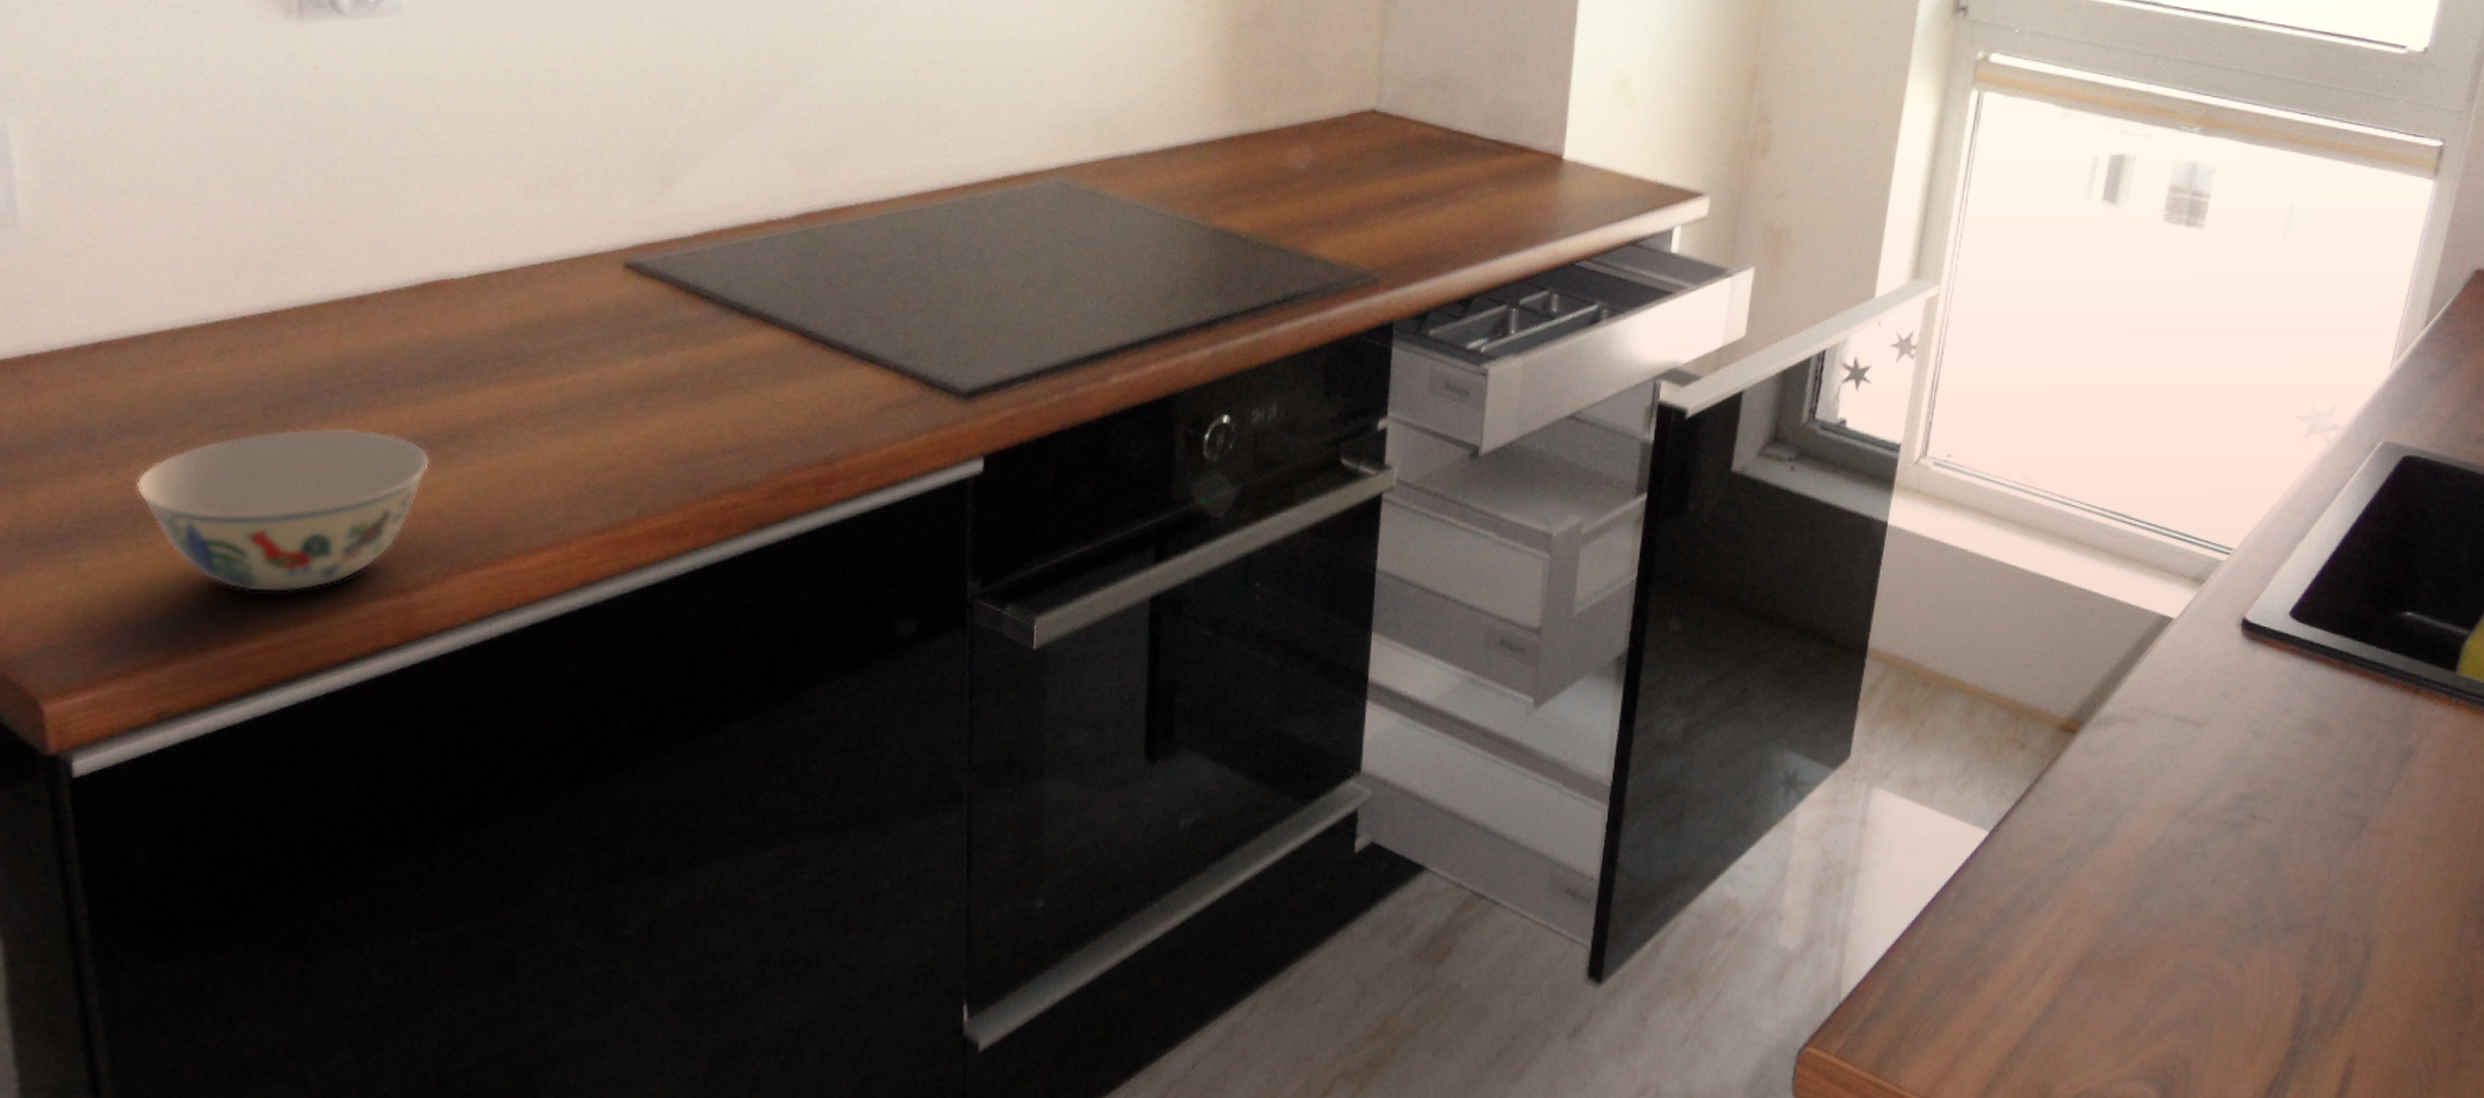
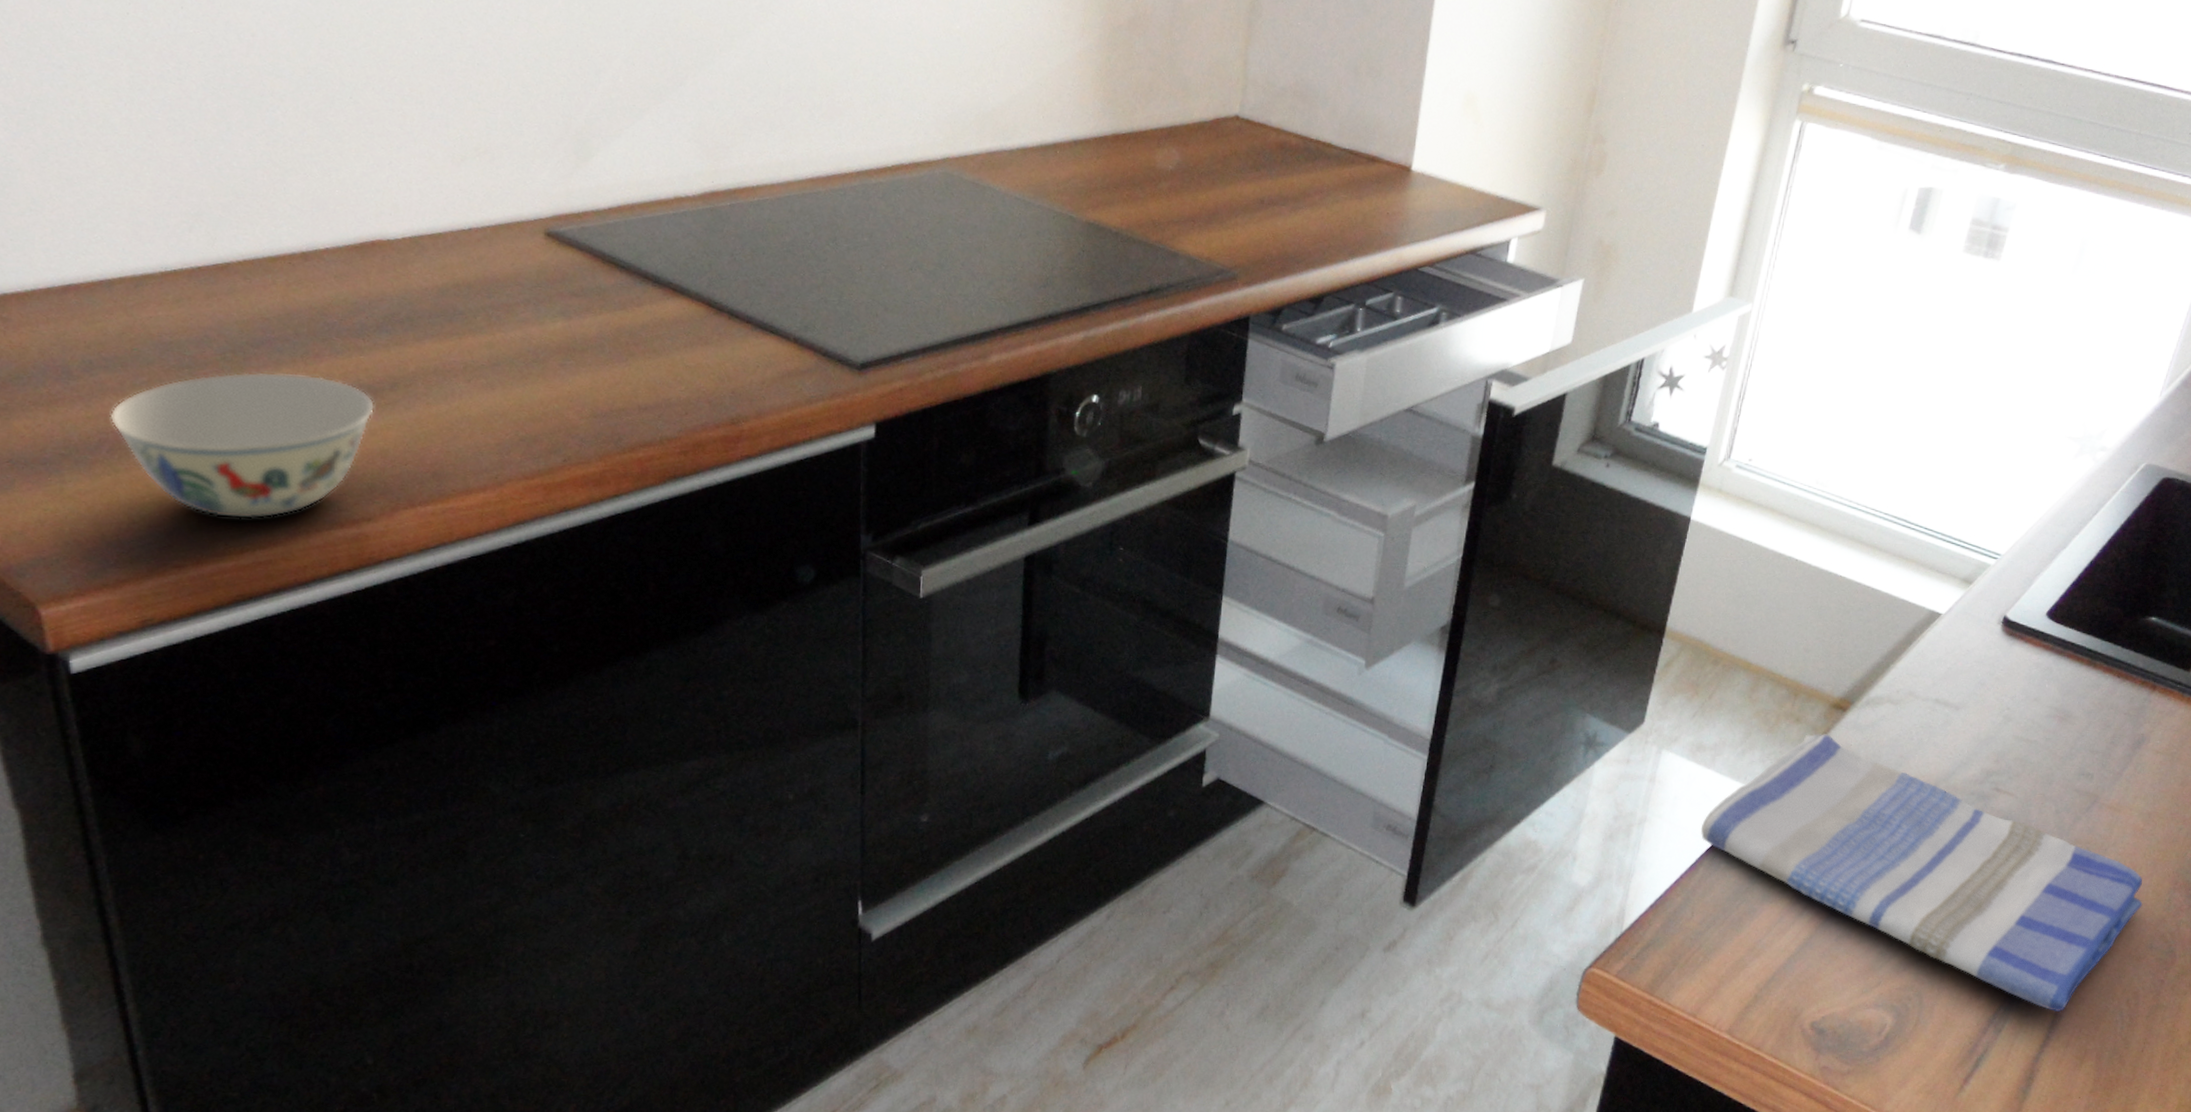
dish towel: none [1921,760,2430,1075] -> present [1700,733,2143,1012]

